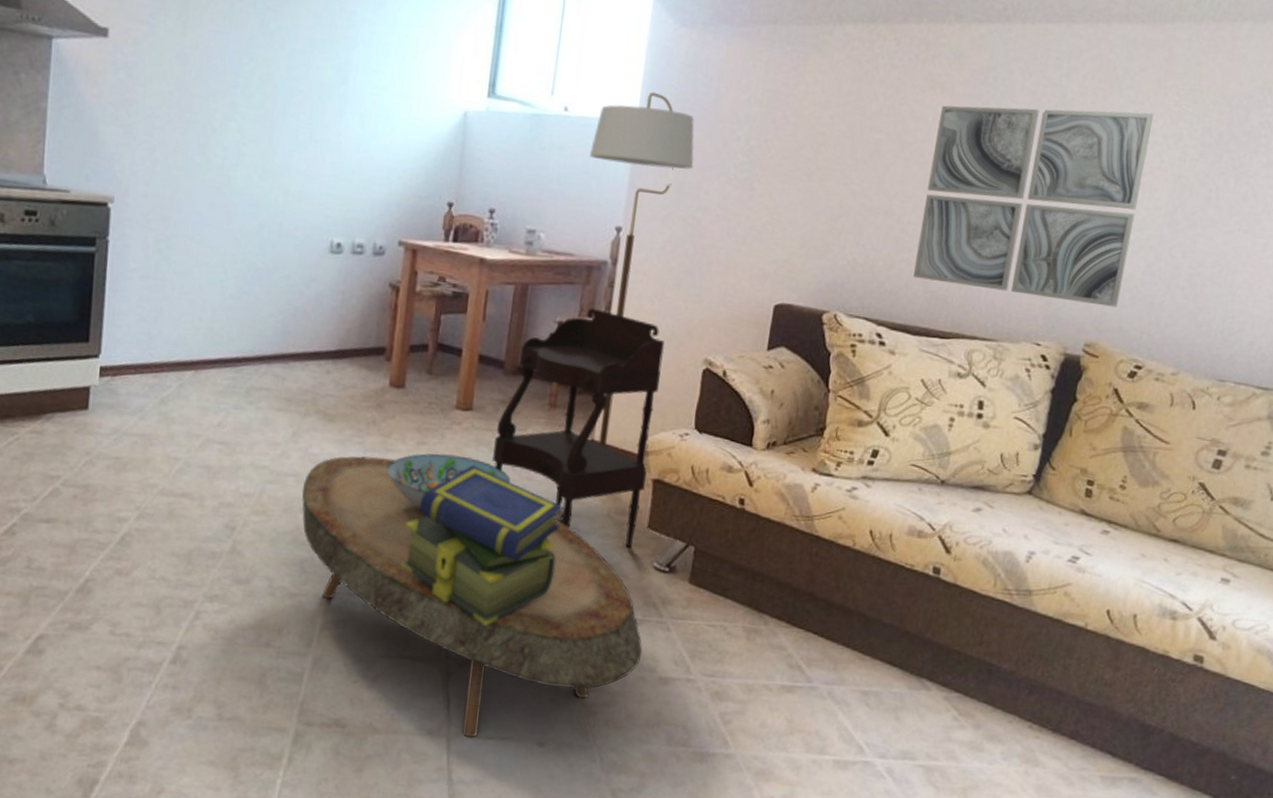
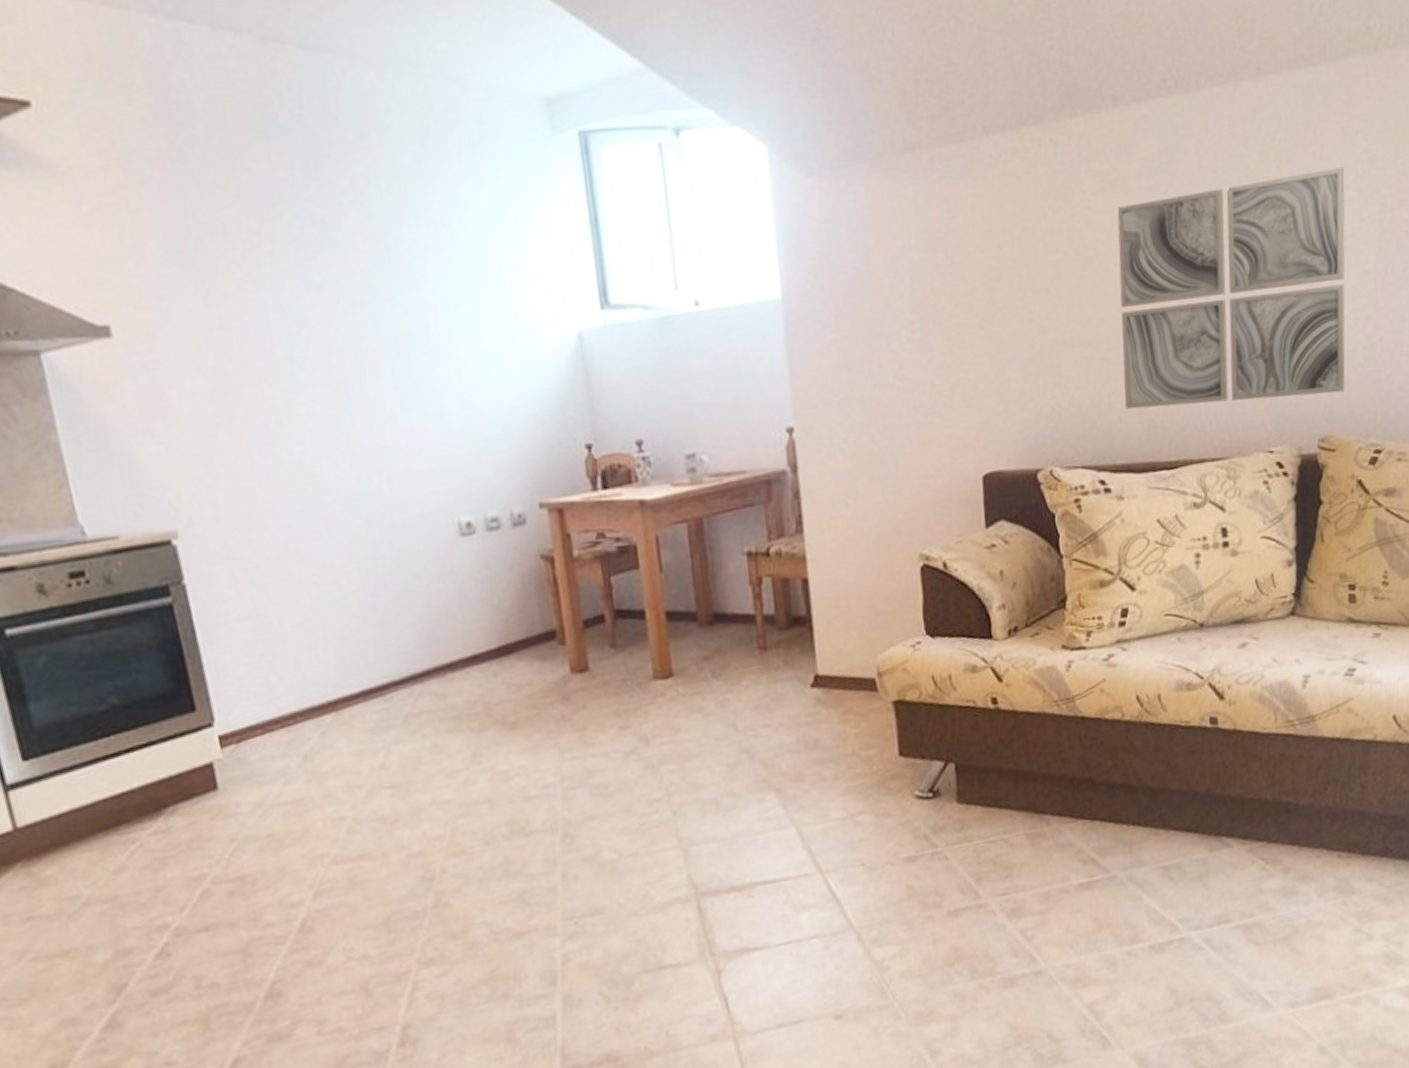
coffee table: present [301,456,643,738] -> none [499,754,924,1033]
decorative bowl: present [387,453,511,509] -> none [591,729,737,801]
stack of books: present [400,464,563,626] -> none [628,737,809,909]
side table: present [492,308,665,548] -> none [705,527,887,783]
floor lamp: present [590,91,694,448] -> none [736,261,858,681]

